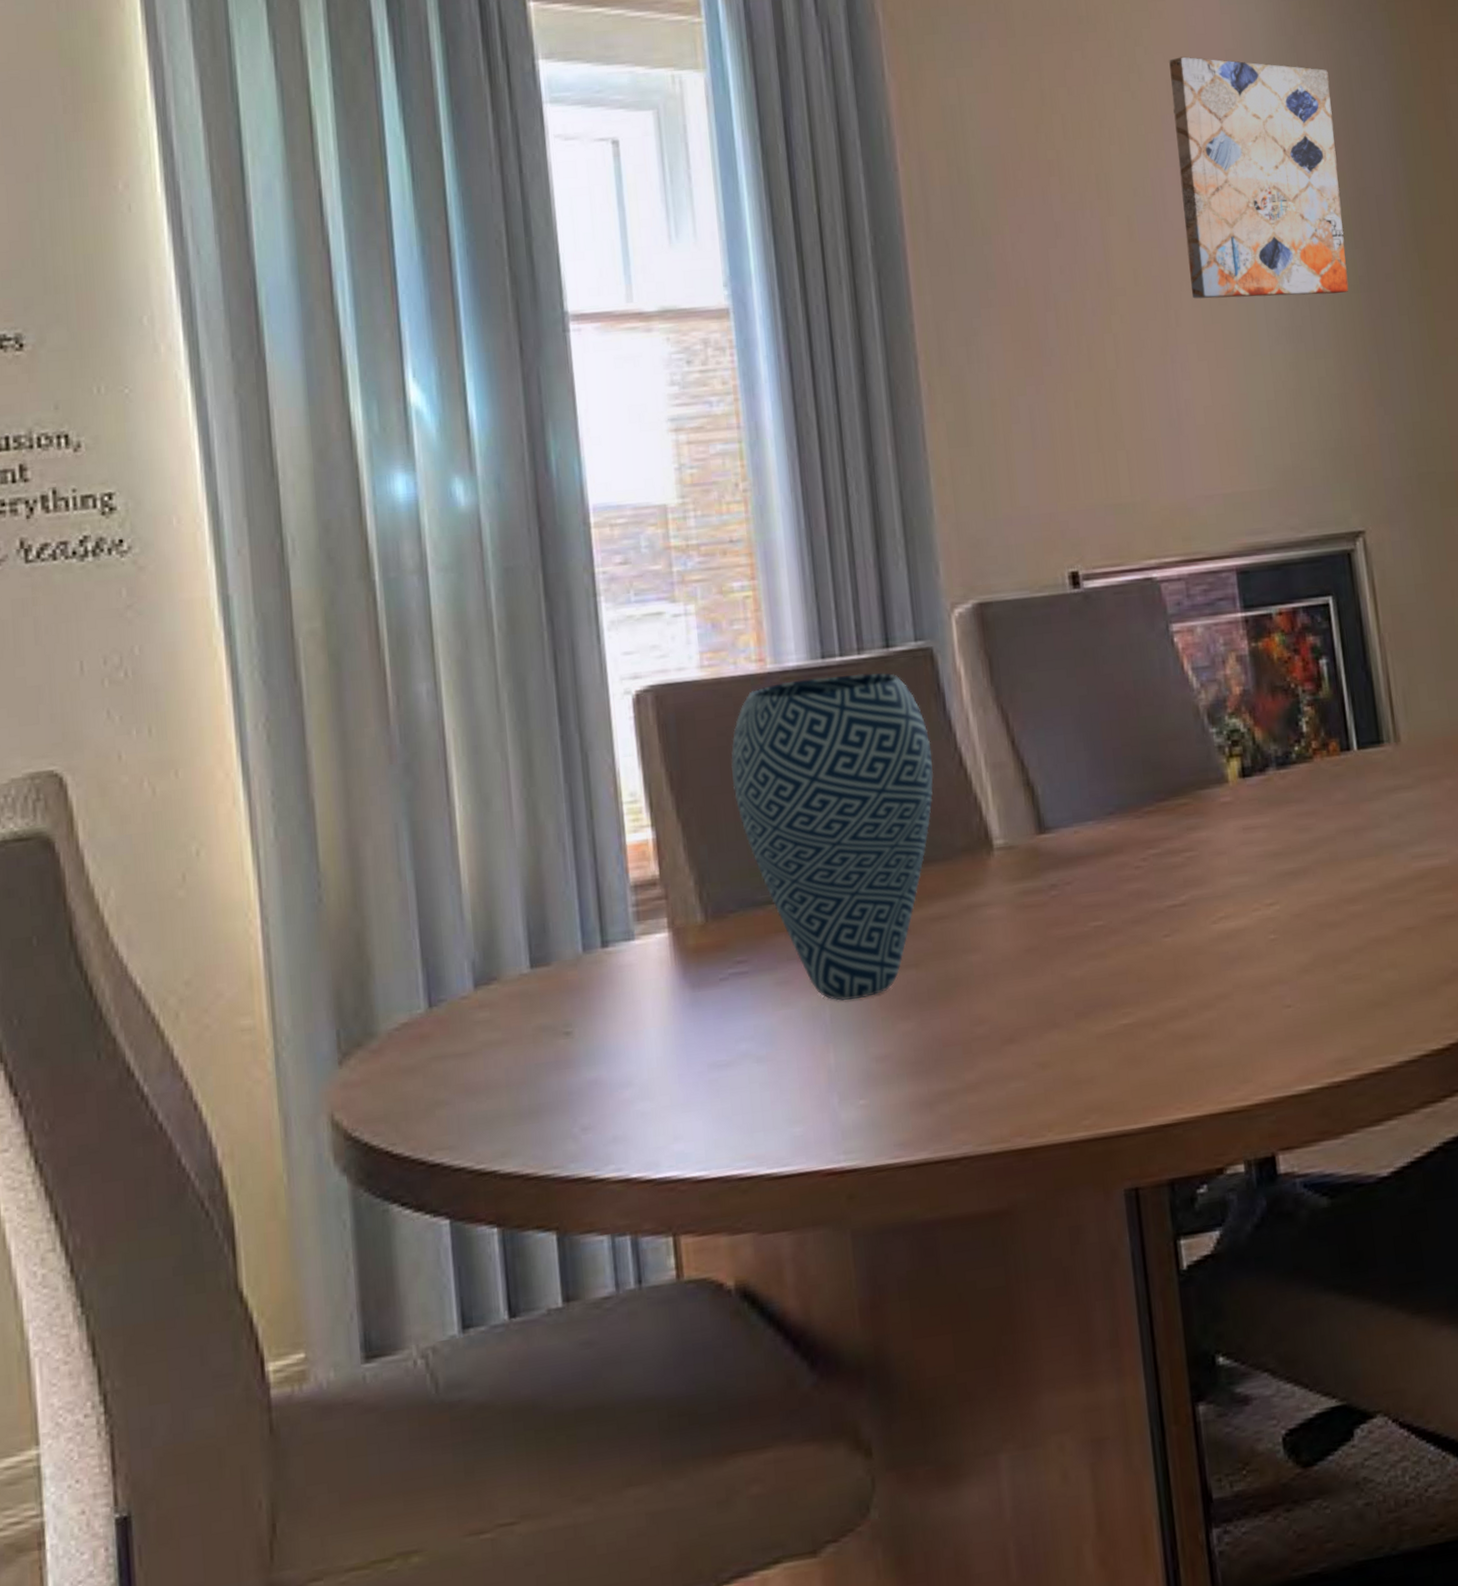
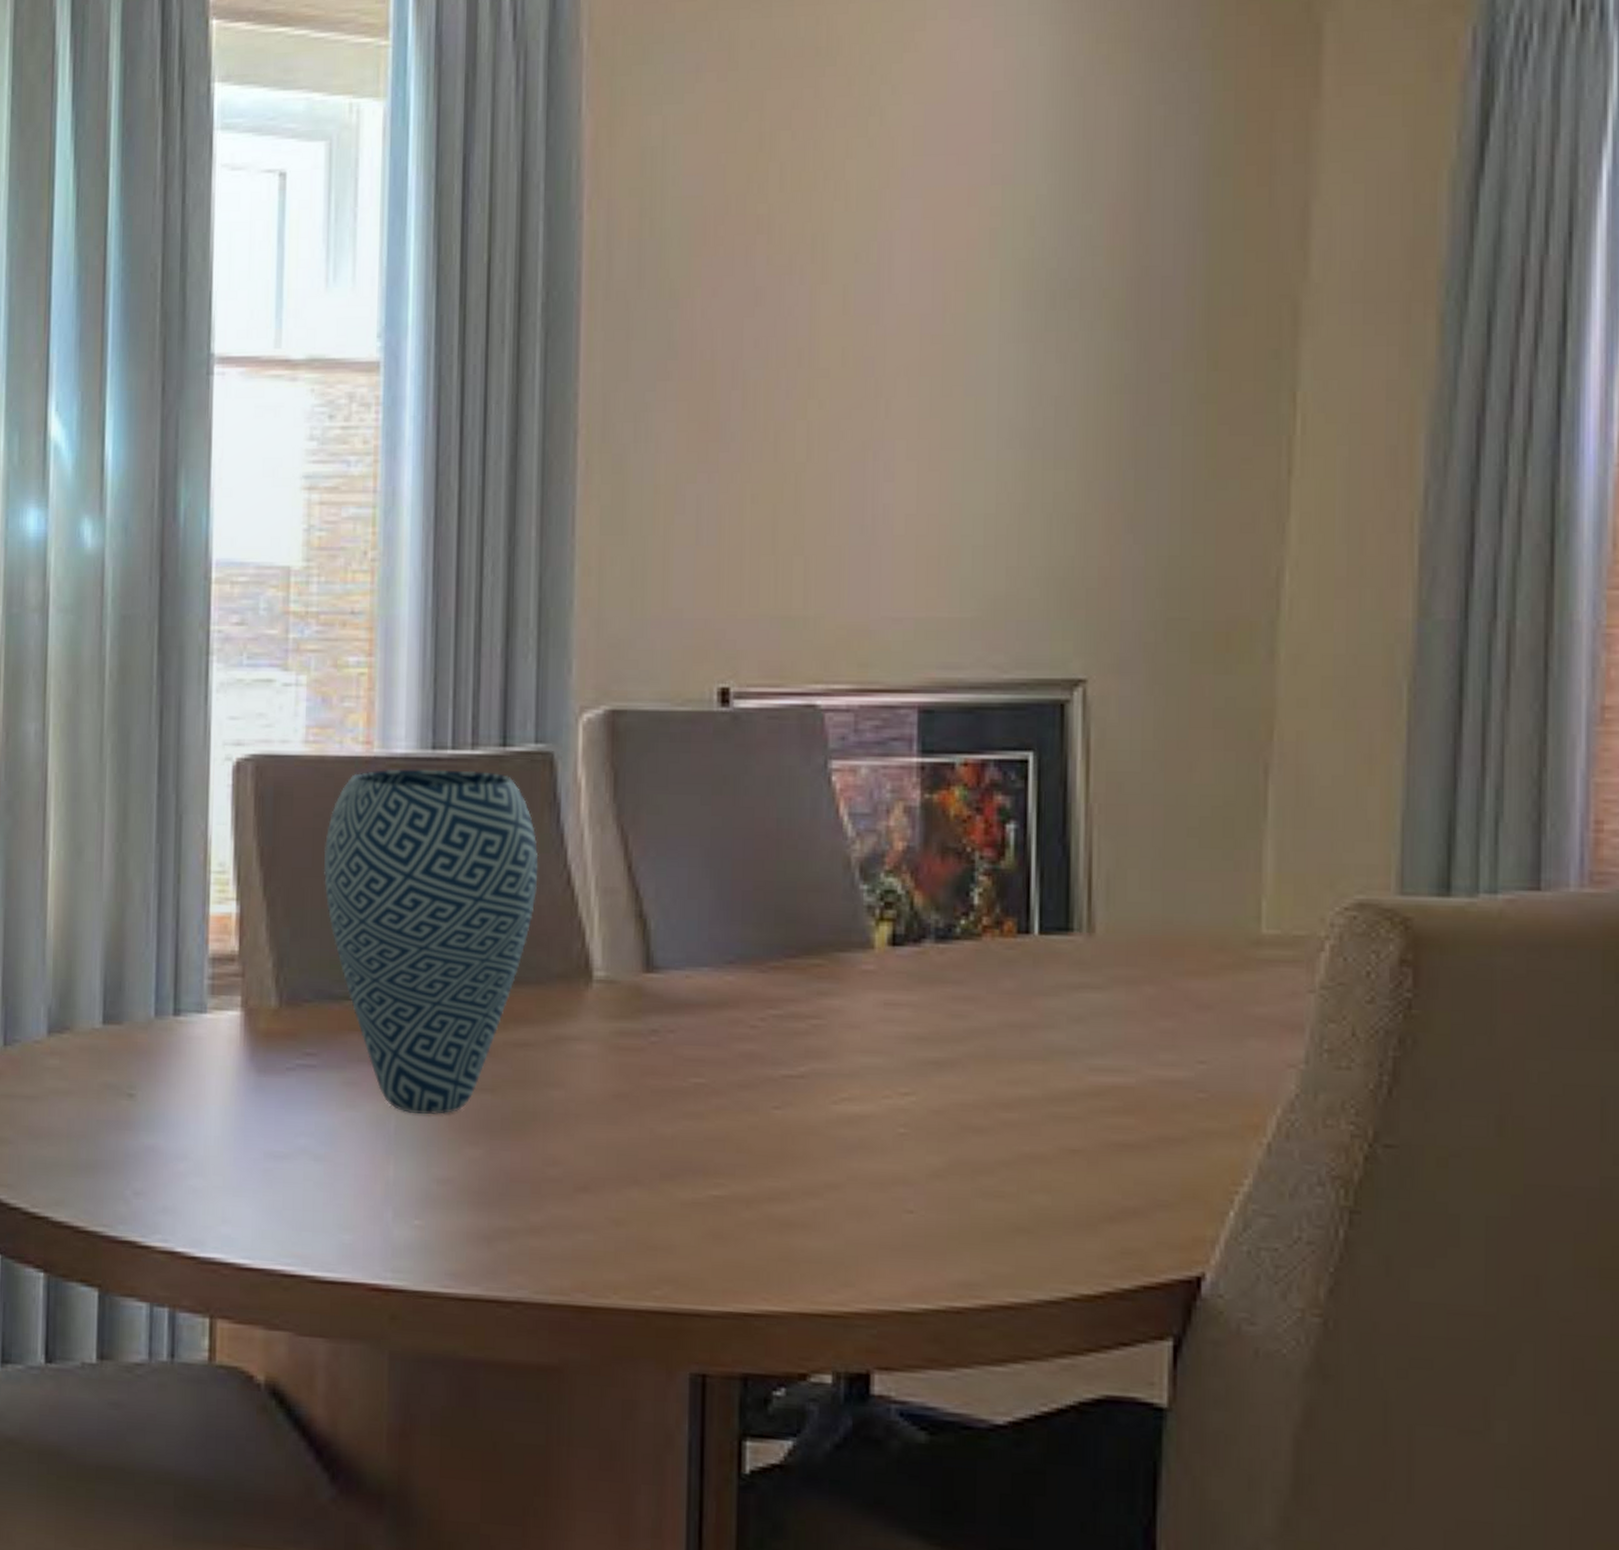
wall art: present [1169,56,1349,299] -> none [909,98,1122,393]

